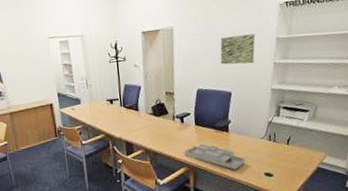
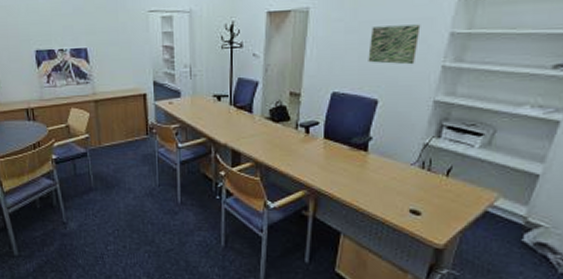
desk organizer: present [183,143,246,170] -> none [305,162,386,201]

